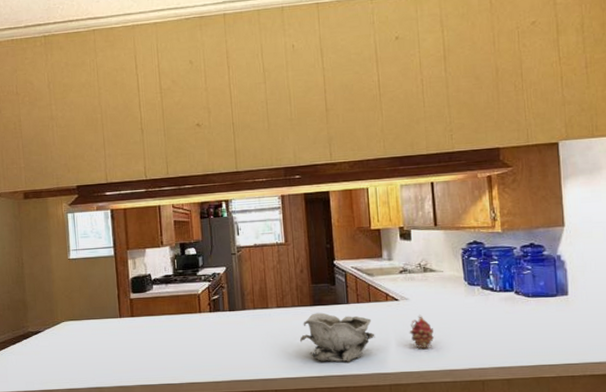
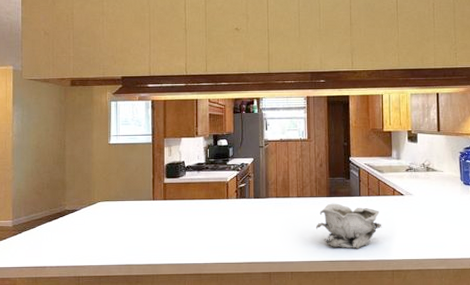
fruit: present [409,315,434,350] -> none [411,209,432,240]

